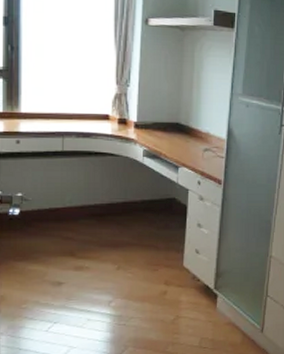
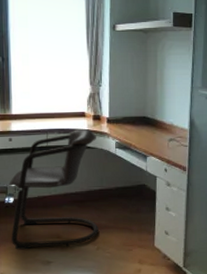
chair: none [14,133,123,269] -> present [9,128,99,250]

